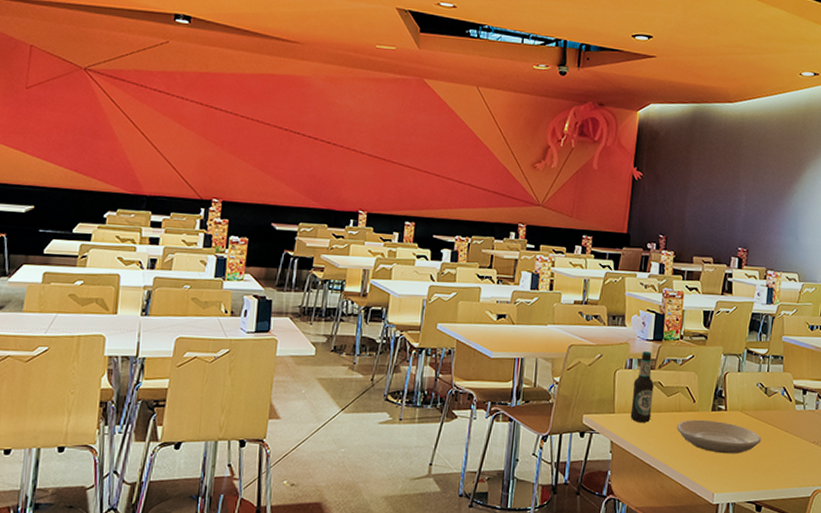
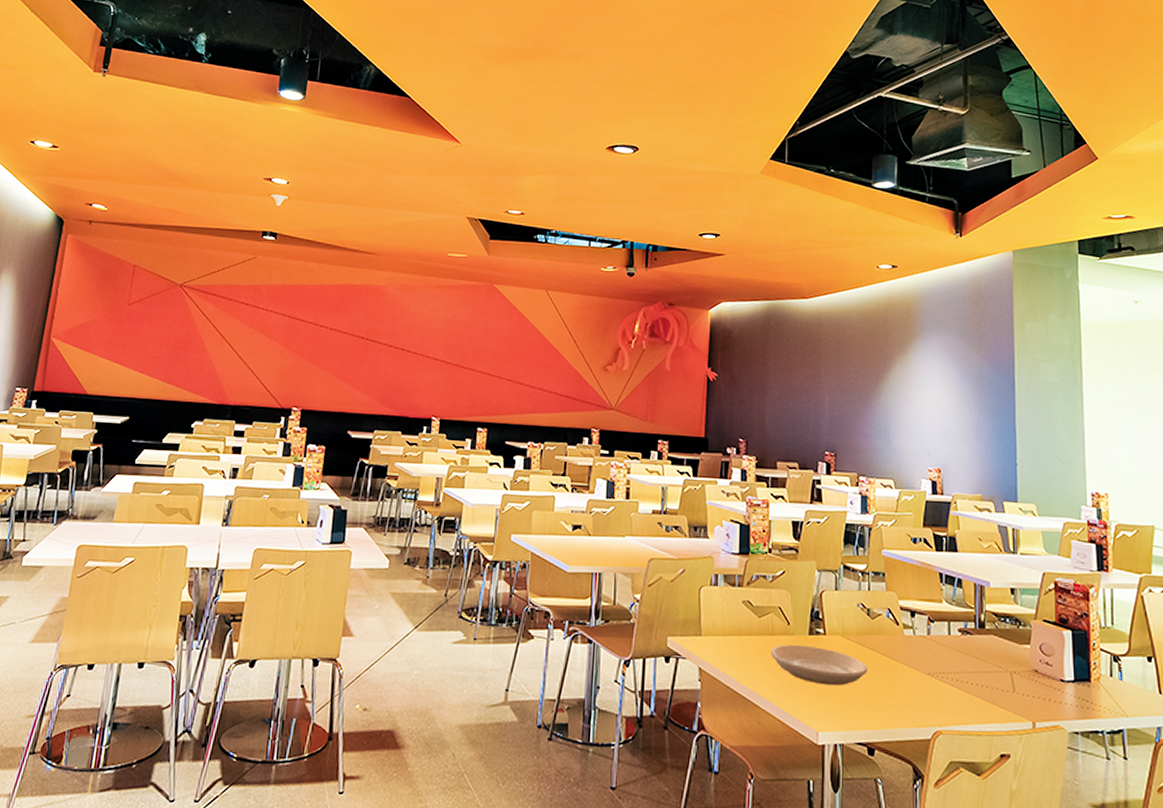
bottle: present [630,351,654,423] -> none [719,566,743,647]

